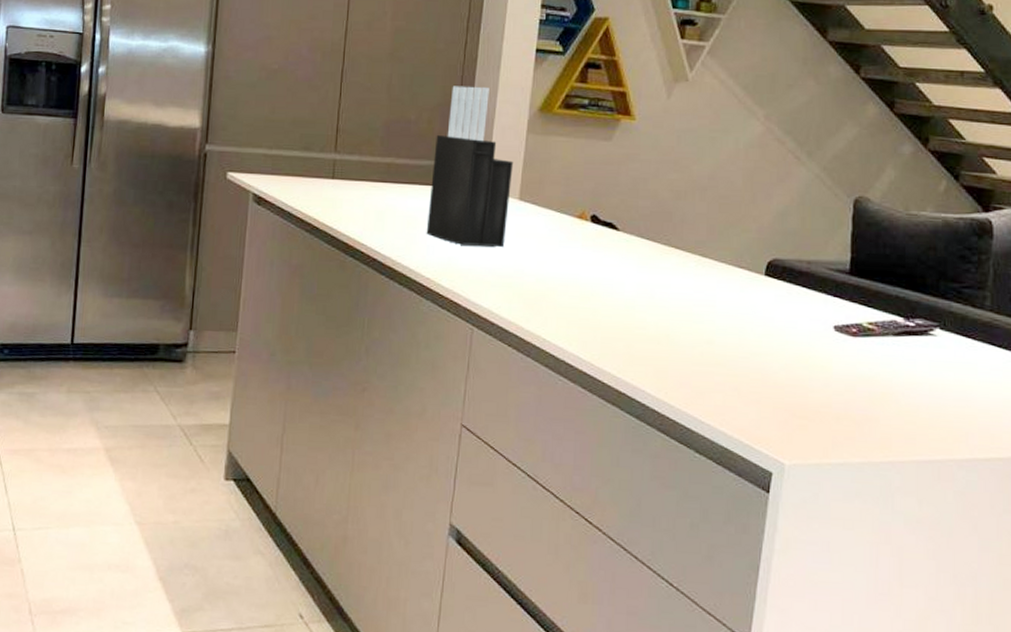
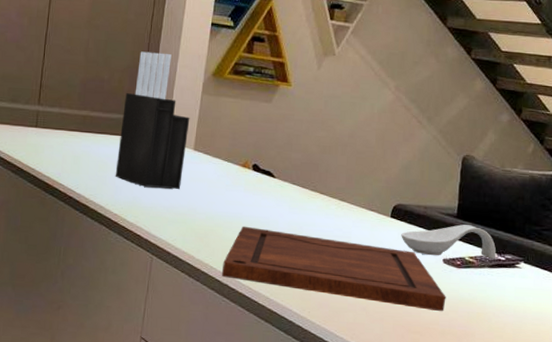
cutting board: none [556,289,840,392] -> present [221,226,446,312]
spoon rest: none [779,282,903,325] -> present [401,224,497,259]

